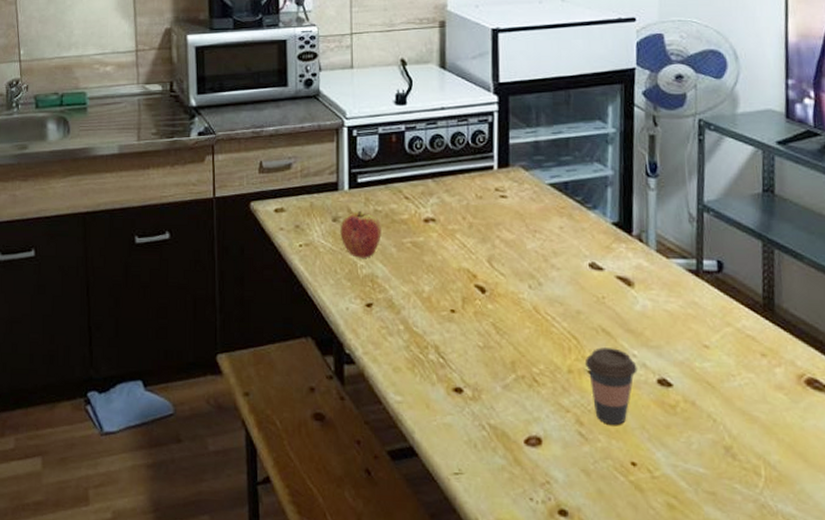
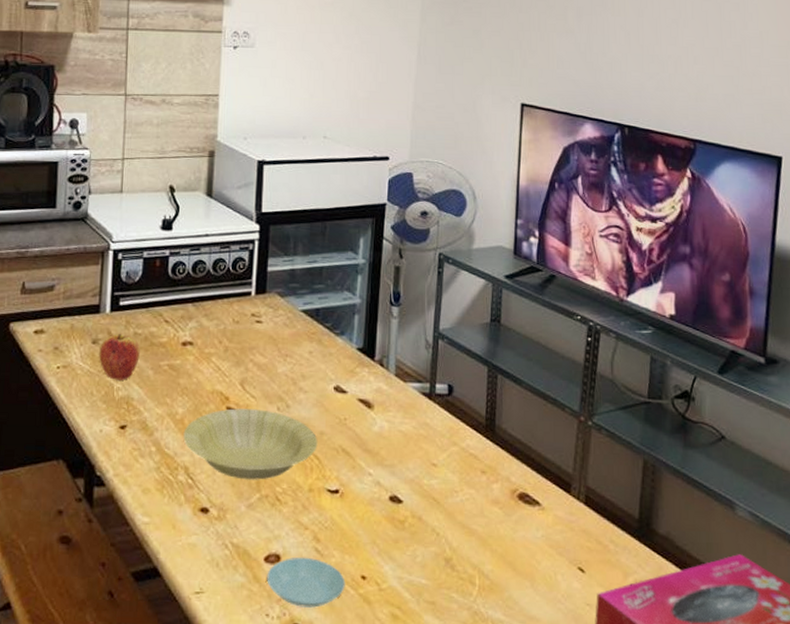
bowl: none [431,286,575,360] -> present [183,408,318,480]
saucer: none [528,440,614,494] -> present [266,557,345,608]
coffee cup: present [584,347,637,425] -> none [324,467,372,541]

